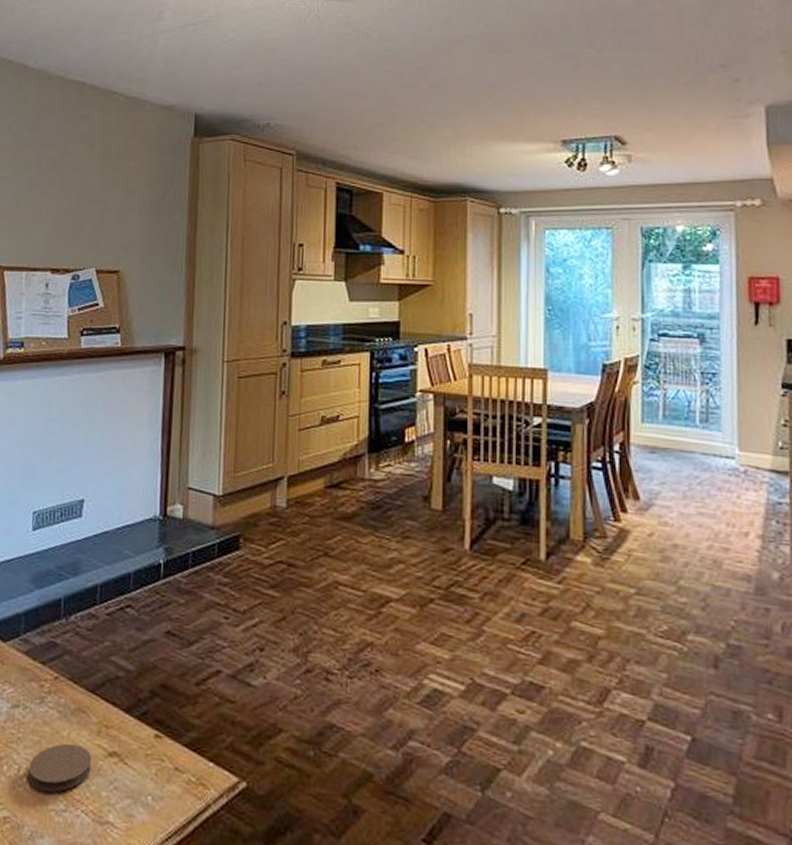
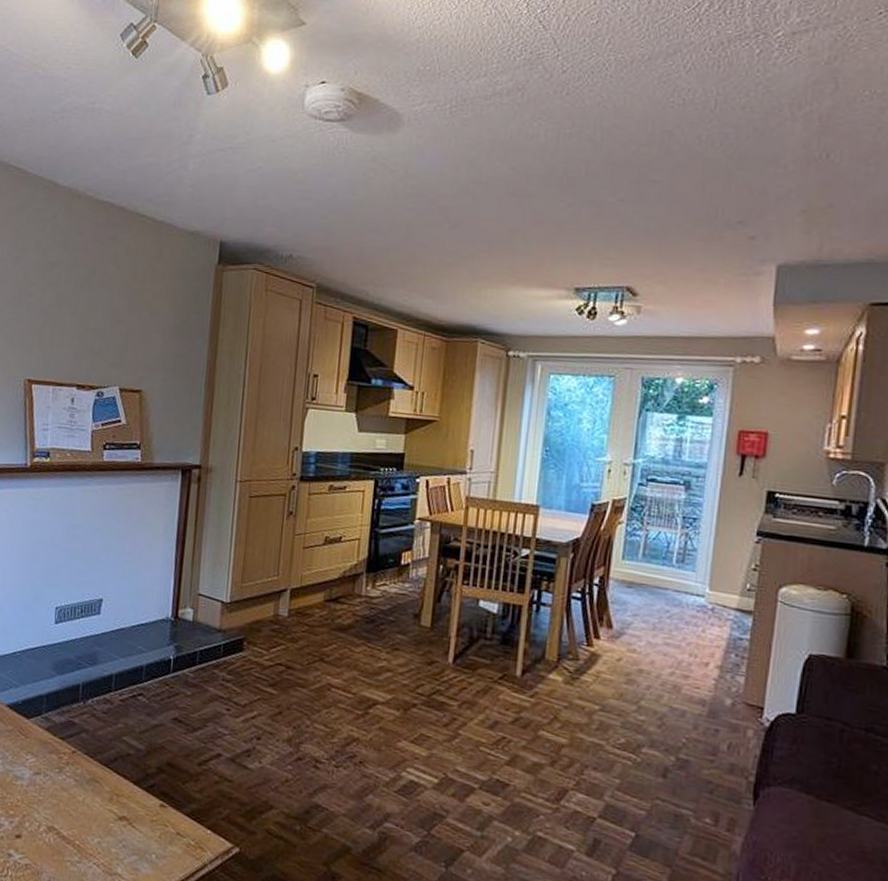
coaster: present [27,743,92,792] -> none [47,807,104,847]

